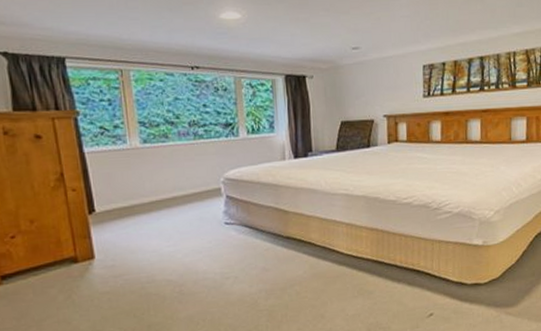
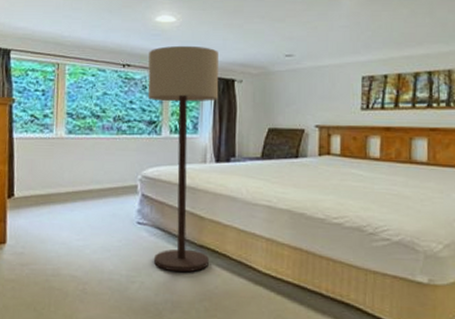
floor lamp: none [217,43,296,264] -> present [147,45,219,273]

